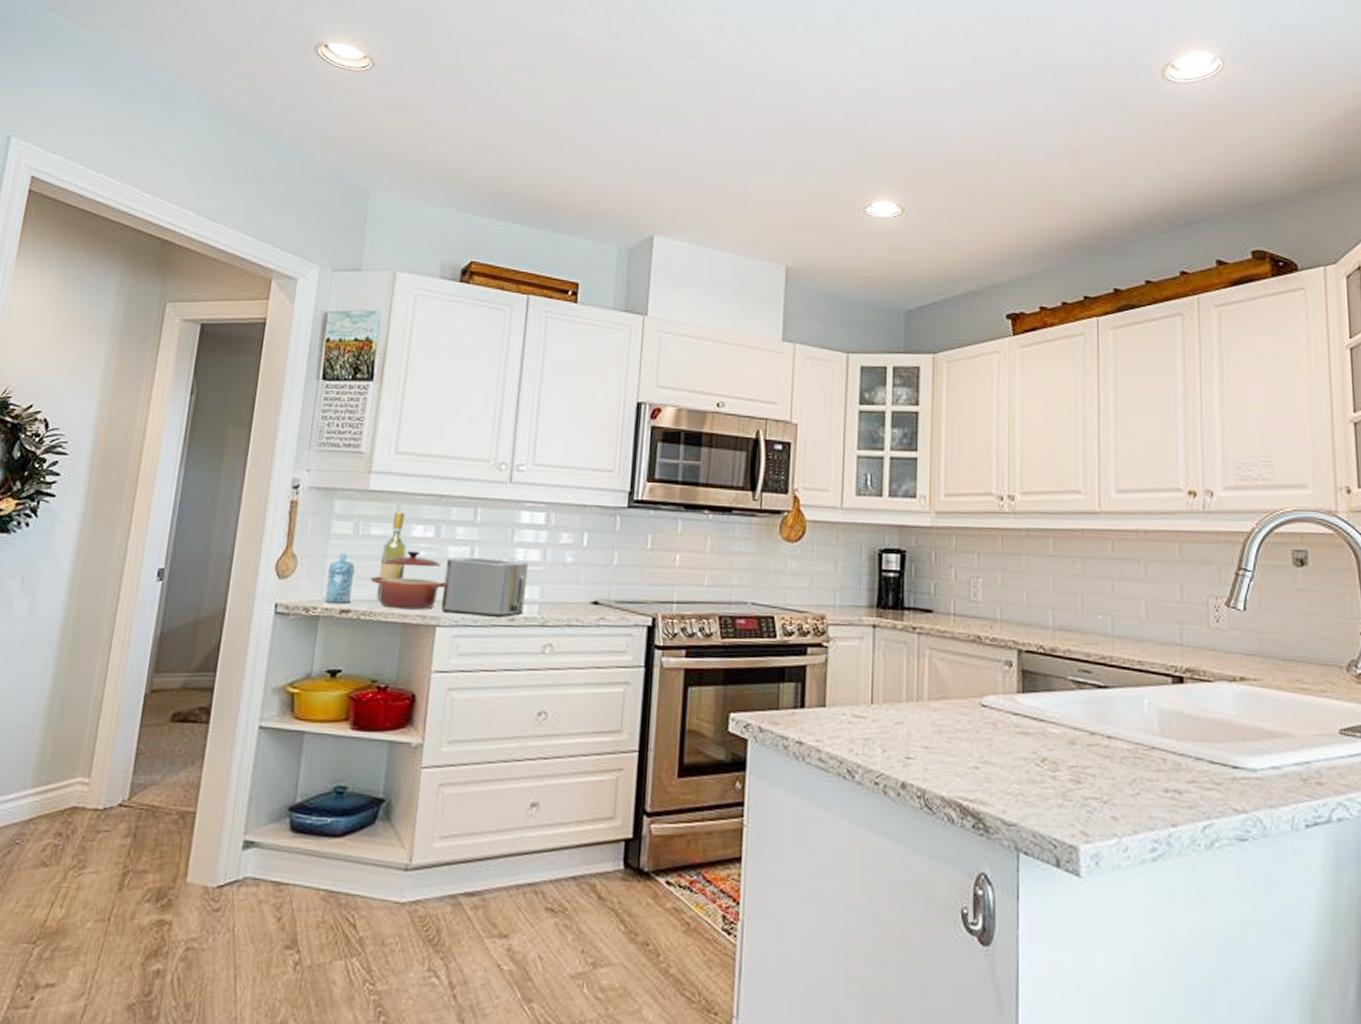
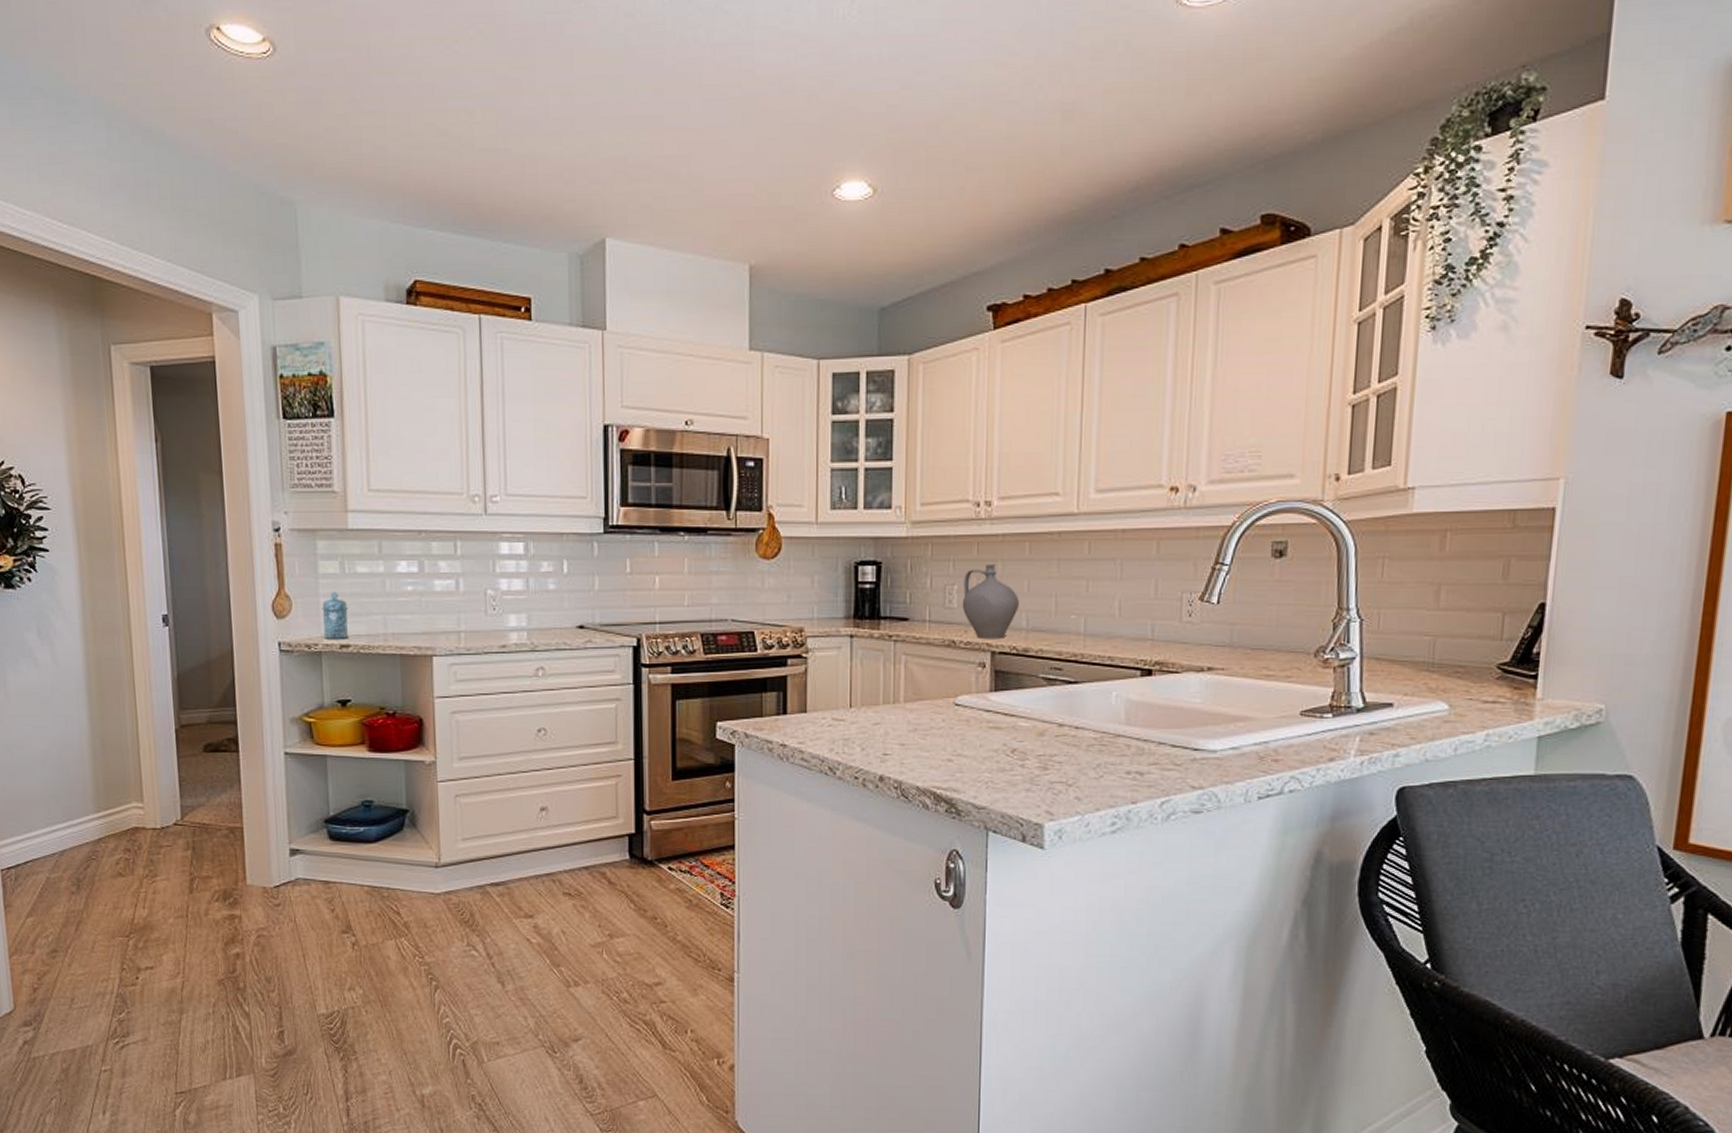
saucepan: present [371,551,446,610] -> none [364,586,436,642]
bottle: present [376,511,408,600] -> none [370,549,395,634]
toaster: present [440,557,529,619] -> none [433,589,514,646]
ceramic jug: none [987,559,1045,637] -> present [962,565,1019,640]

